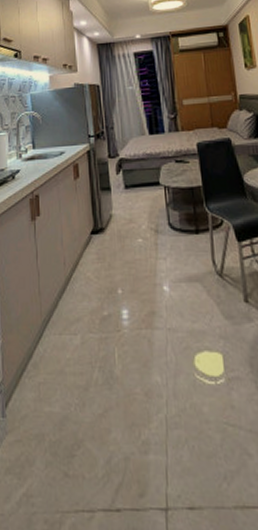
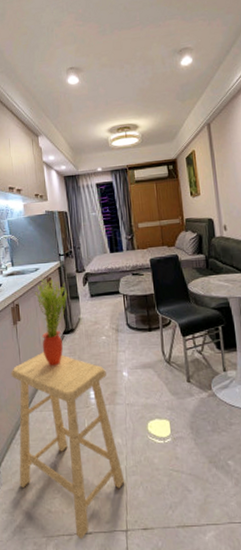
stool: none [25,256,165,519] -> present [11,352,125,540]
potted plant: none [58,165,98,275] -> present [35,279,68,366]

